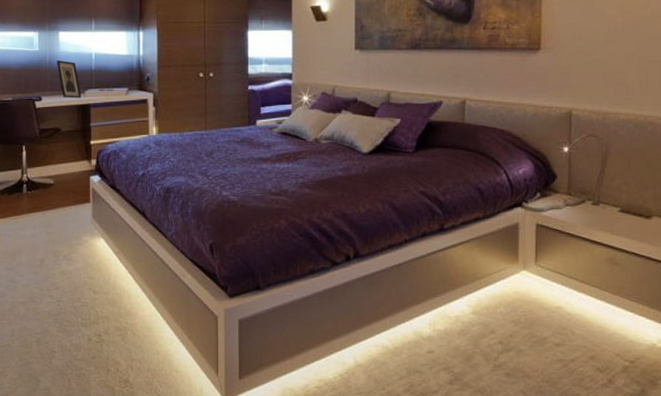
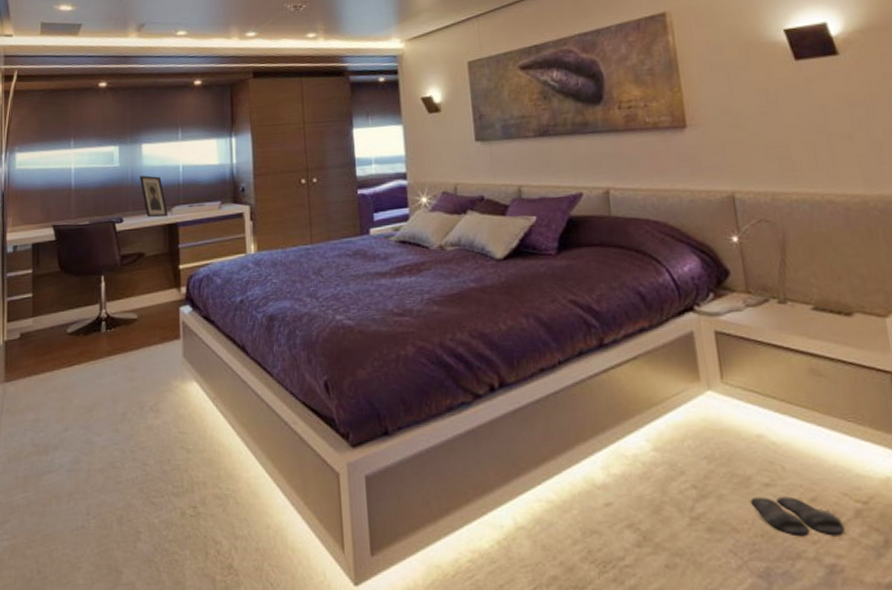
slippers: none [543,353,612,385] -> present [750,496,844,537]

